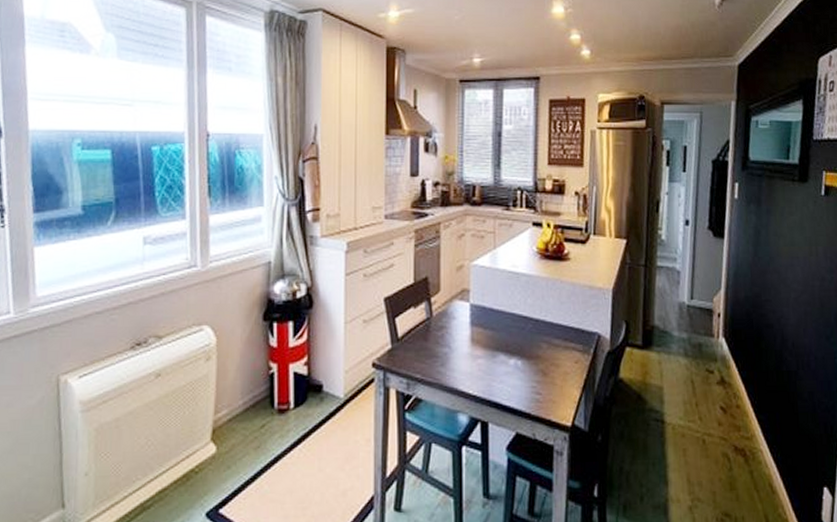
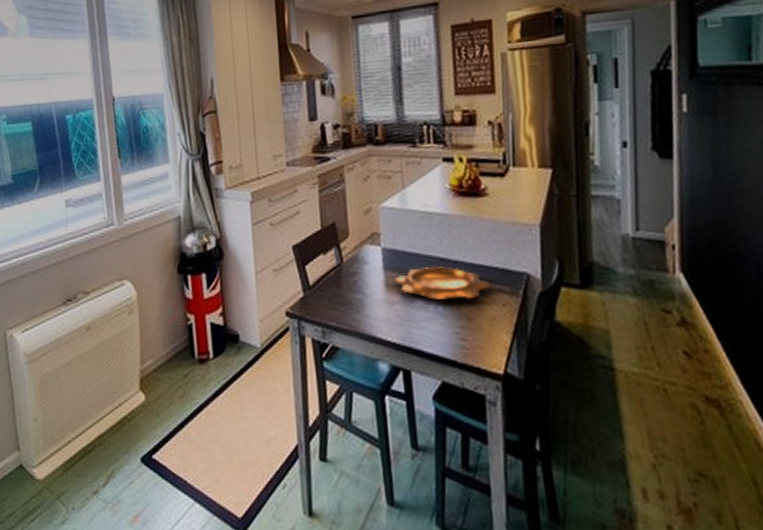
decorative bowl: none [479,323,566,356] -> present [394,265,490,300]

